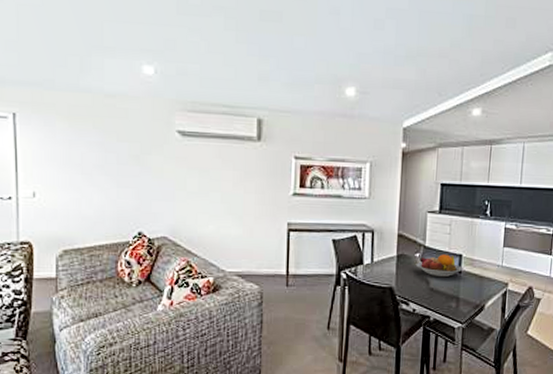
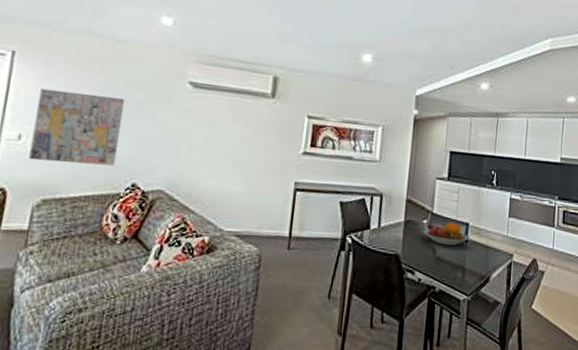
wall art: none [44,147,121,216] -> present [29,88,125,166]

